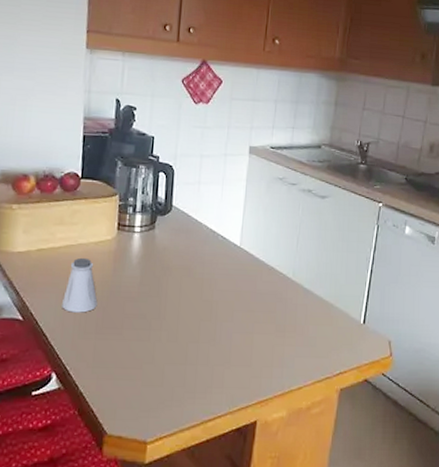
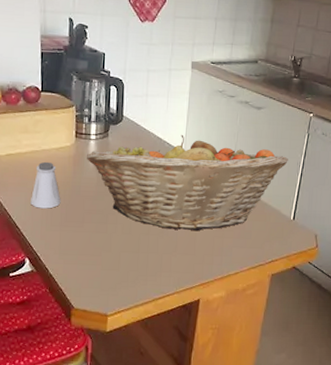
fruit basket: none [128,226,356,338] -> present [86,134,288,231]

